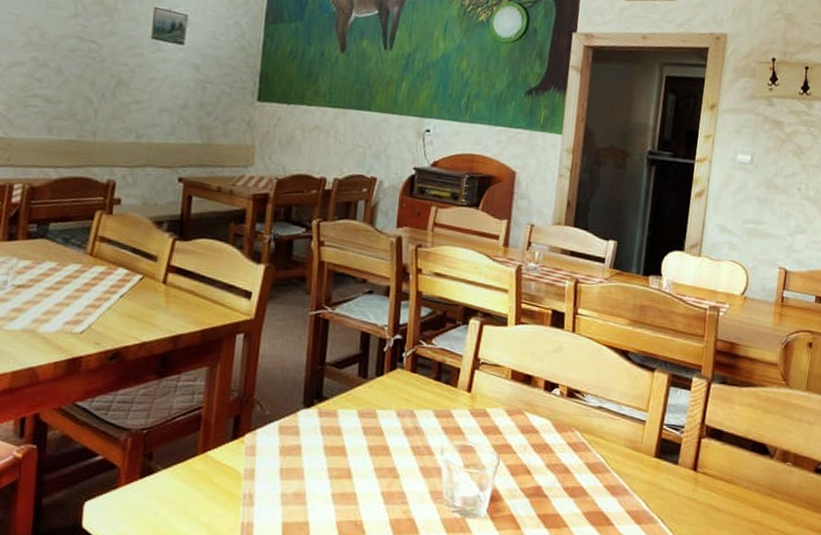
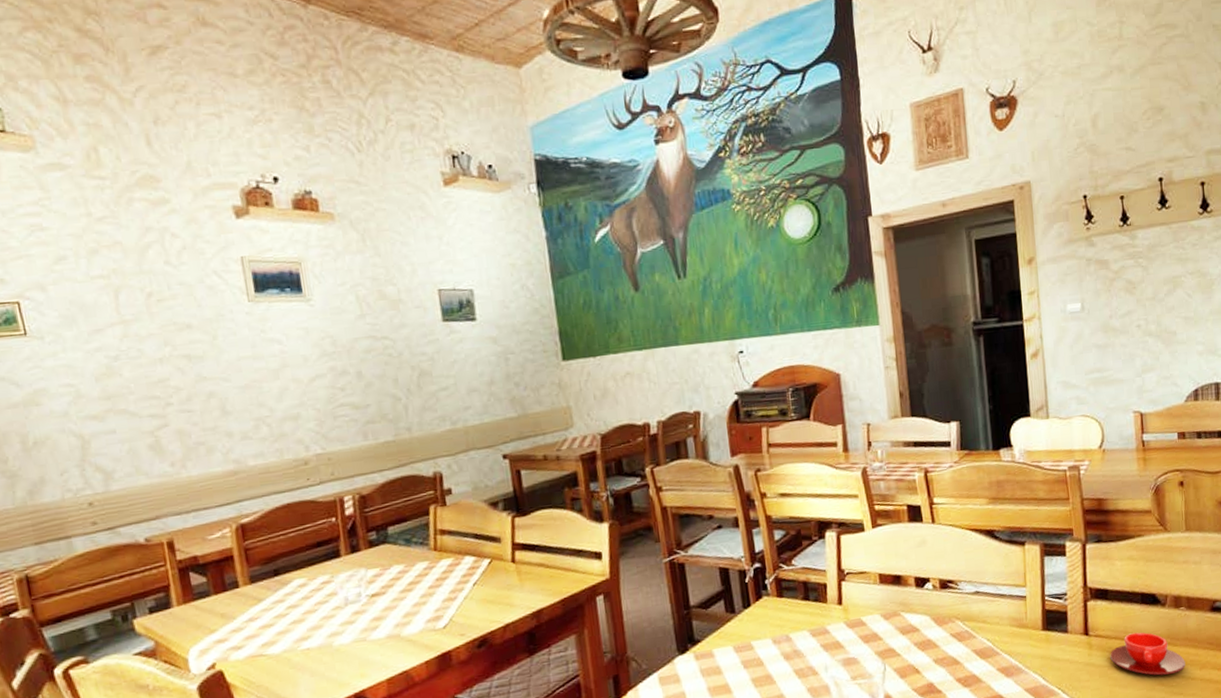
teacup: none [712,478,782,525] -> present [1110,632,1186,676]

